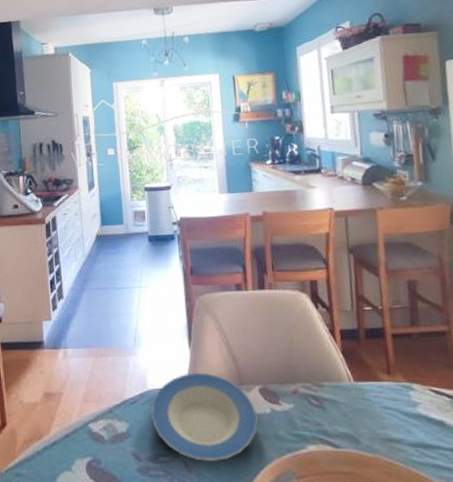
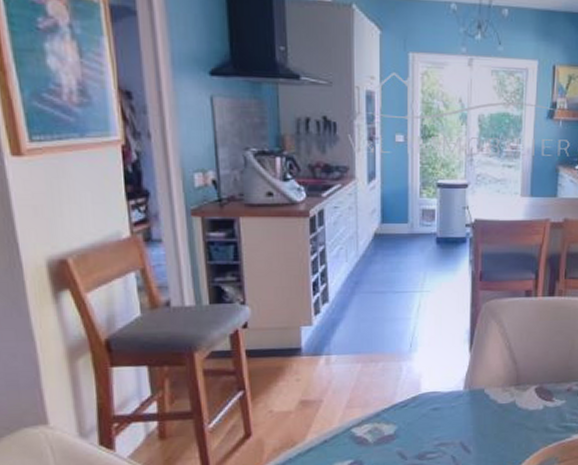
plate: present [151,372,258,462] -> none [423,375,530,456]

